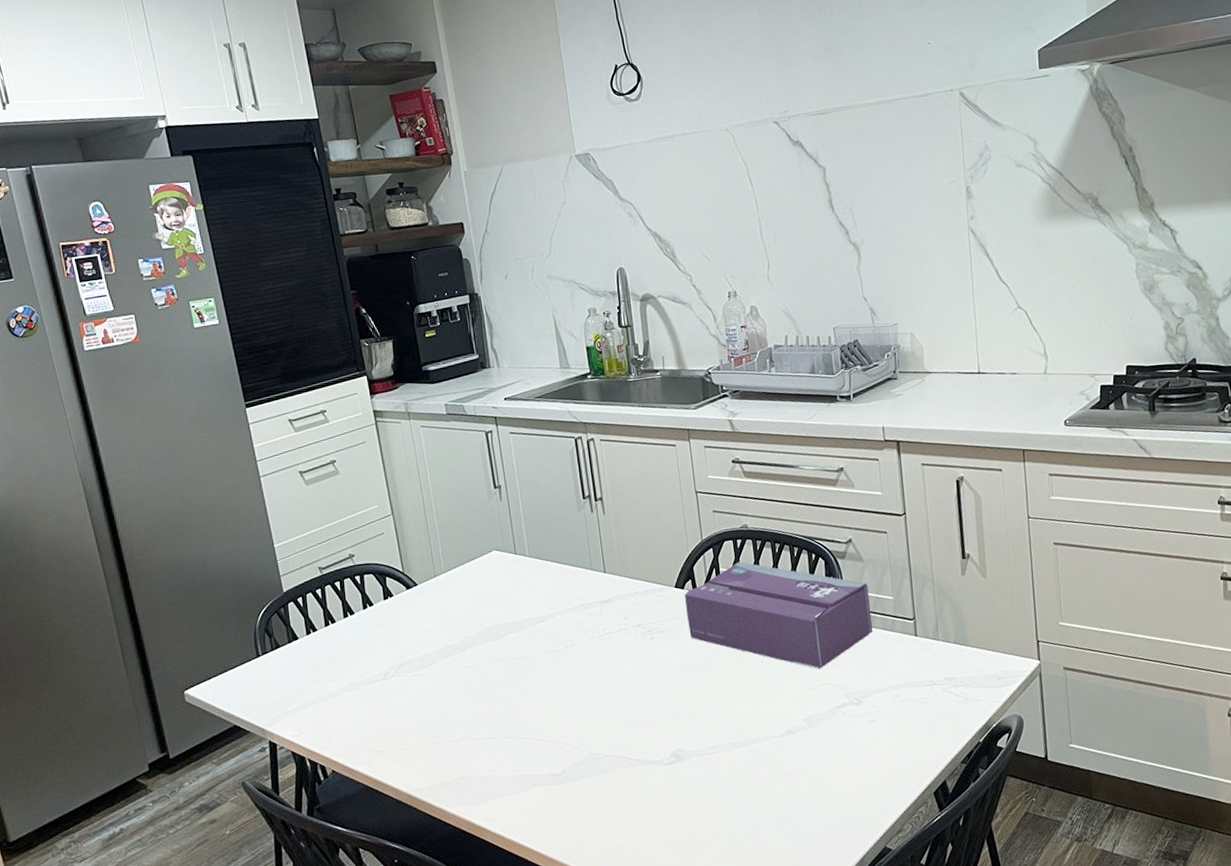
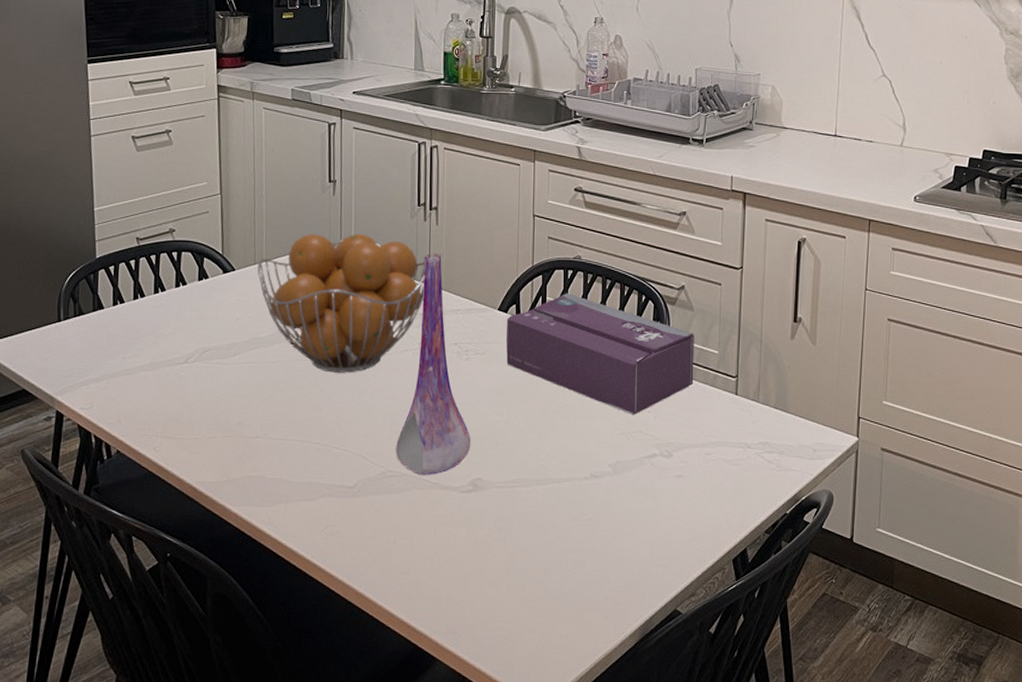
fruit basket: none [438,533,602,669] -> present [257,233,425,373]
vase: none [595,542,668,755] -> present [395,254,471,476]

